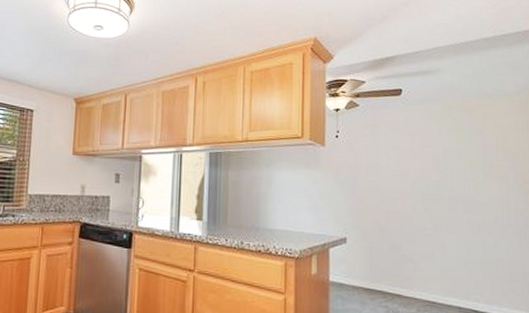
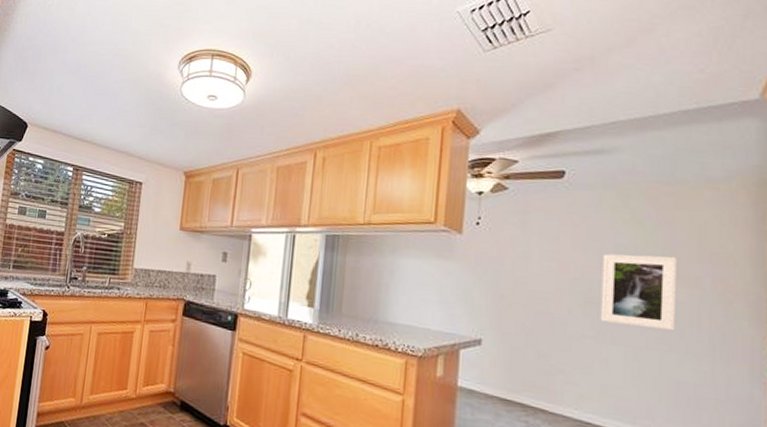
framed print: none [435,157,491,219] -> present [600,253,676,331]

